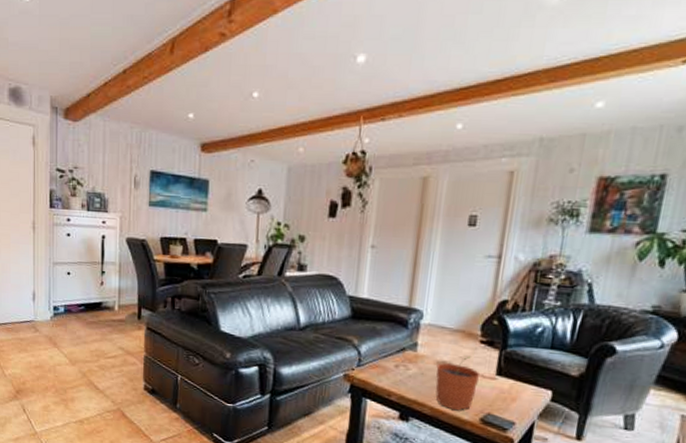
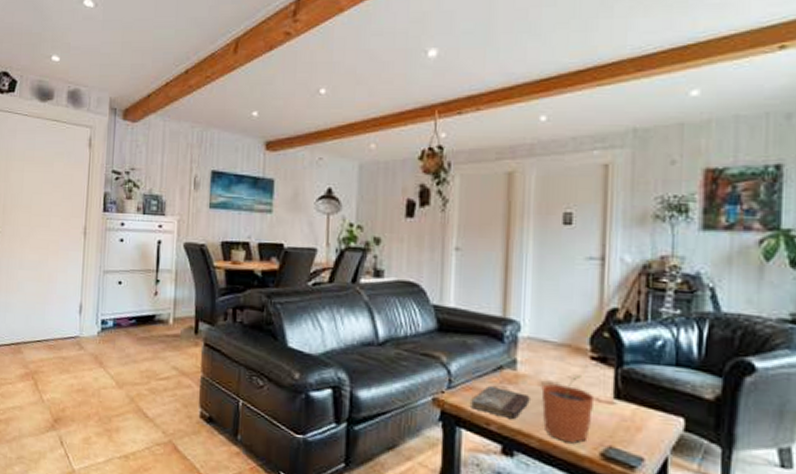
book: none [376,365,426,391] -> present [471,386,530,419]

